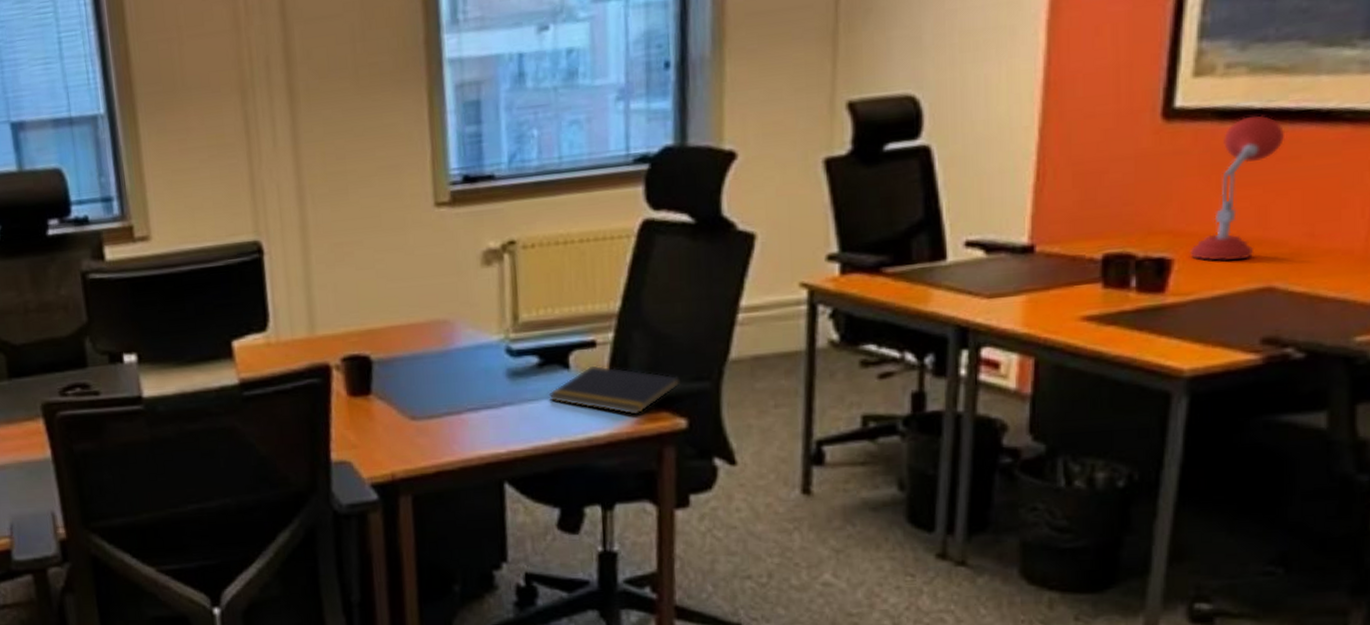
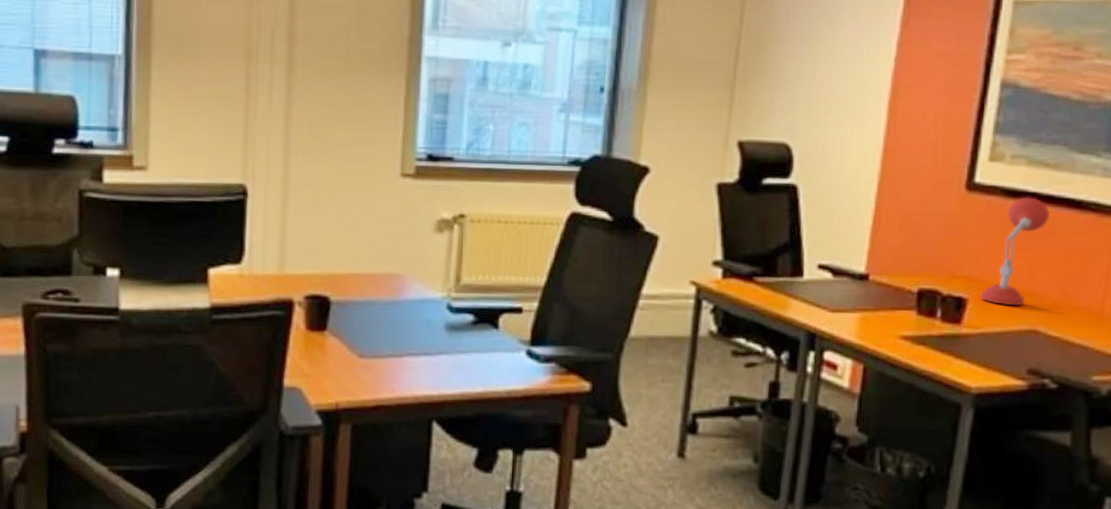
notepad: present [548,365,680,416] -> none [478,329,588,376]

